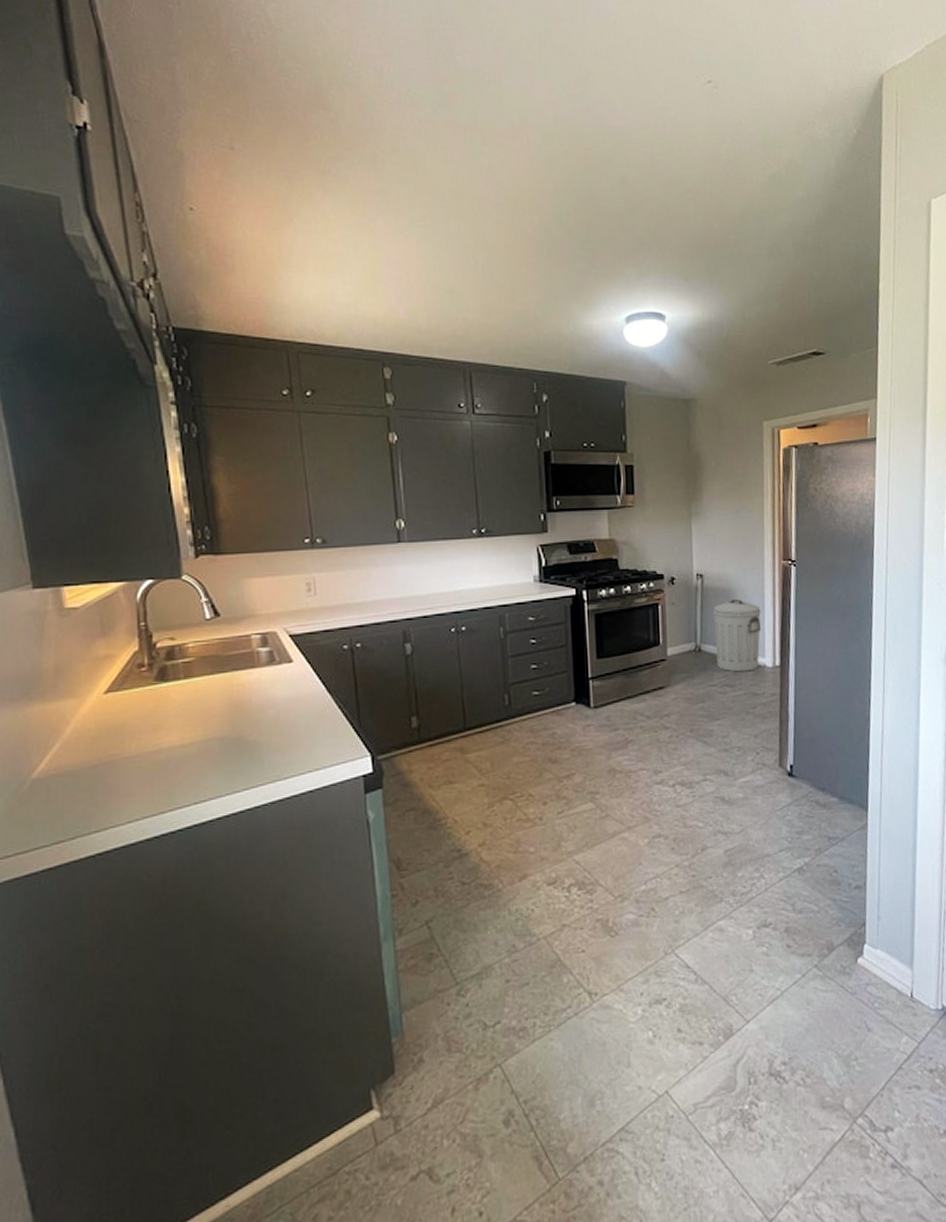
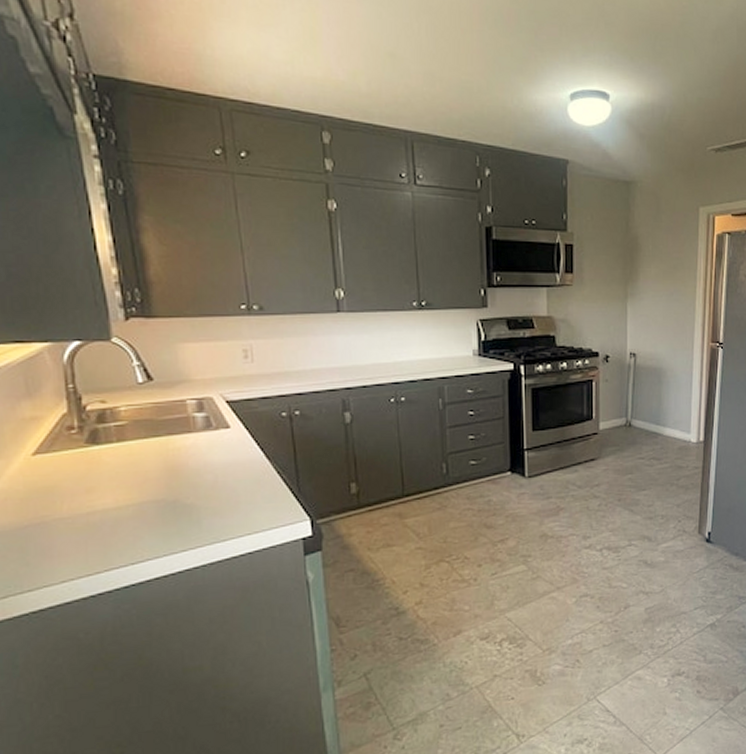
trash can: present [713,598,761,672] -> none [644,377,689,446]

